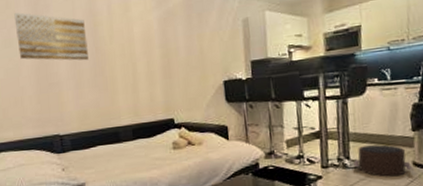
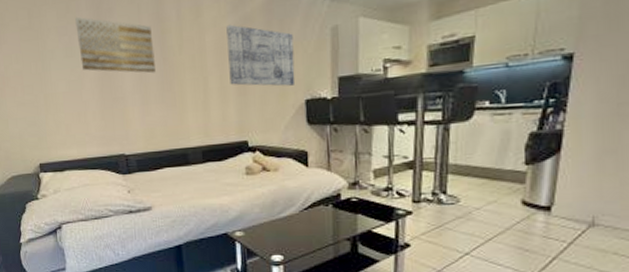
wall art: none [152,17,214,70] -> present [226,24,296,87]
pouf: present [353,144,413,177] -> none [451,179,521,216]

